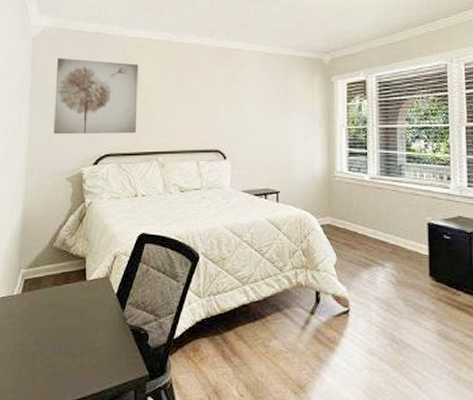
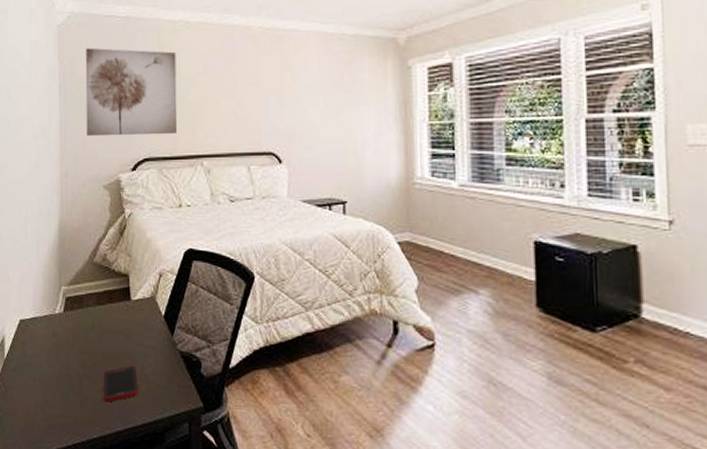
cell phone: none [55,340,89,376] -> present [103,365,138,403]

